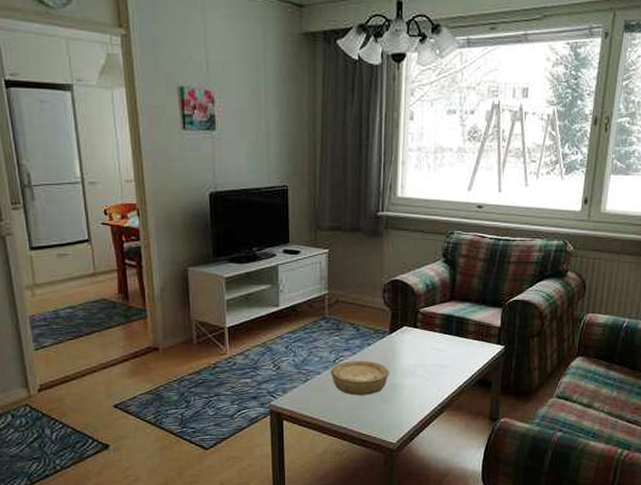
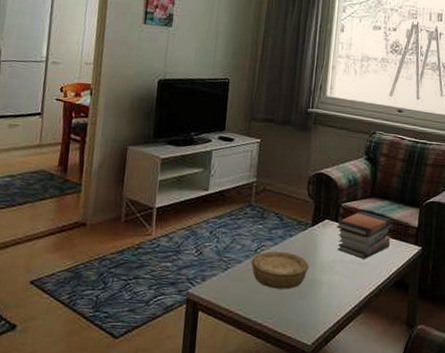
book stack: none [415,315,473,362] -> present [336,211,392,259]

